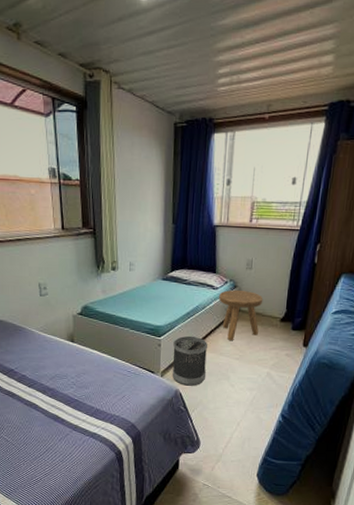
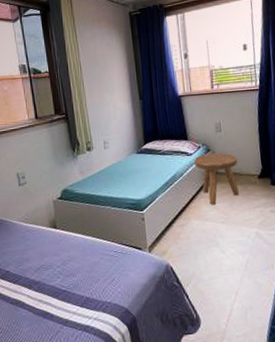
wastebasket: present [172,335,207,386] -> none [157,205,194,259]

